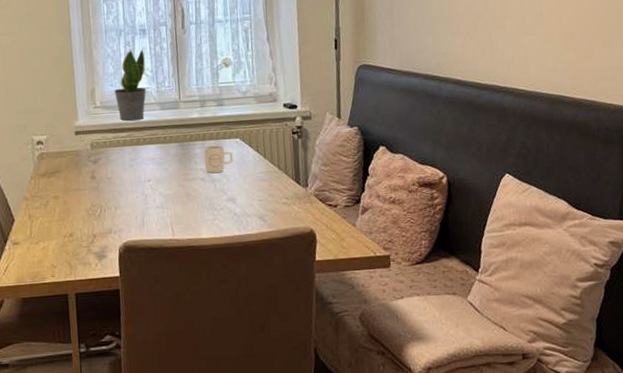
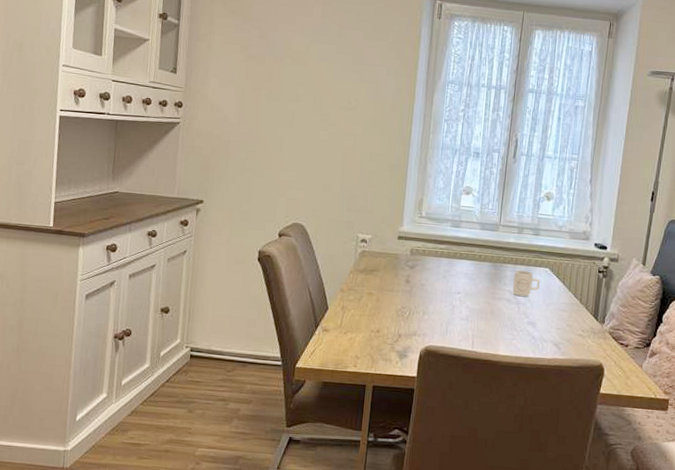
potted plant: present [114,49,147,122] -> none [440,168,475,236]

